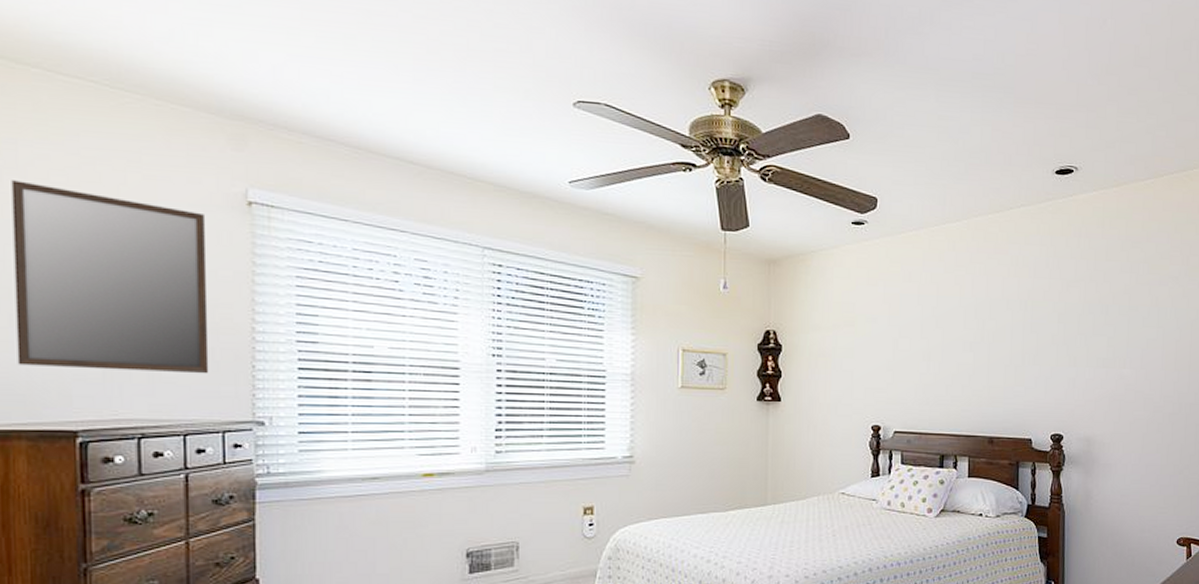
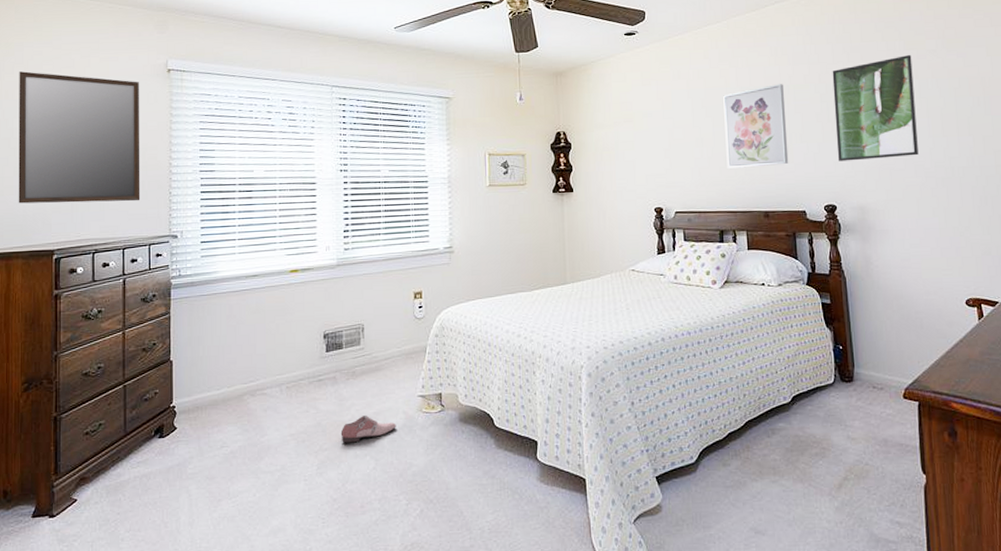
wall art: none [954,298,1022,388] -> present [723,84,789,169]
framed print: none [1069,280,1154,389] -> present [832,55,919,161]

